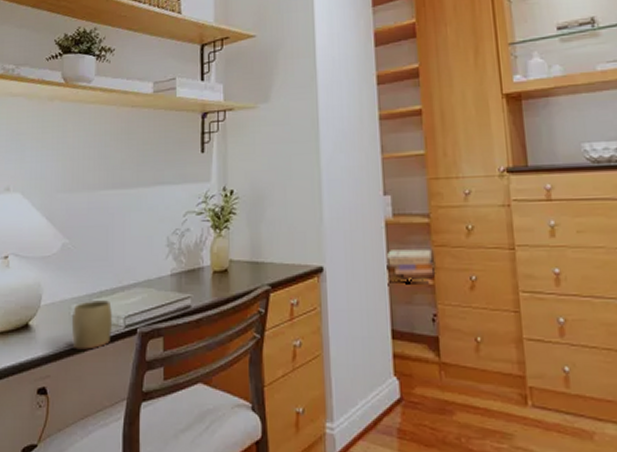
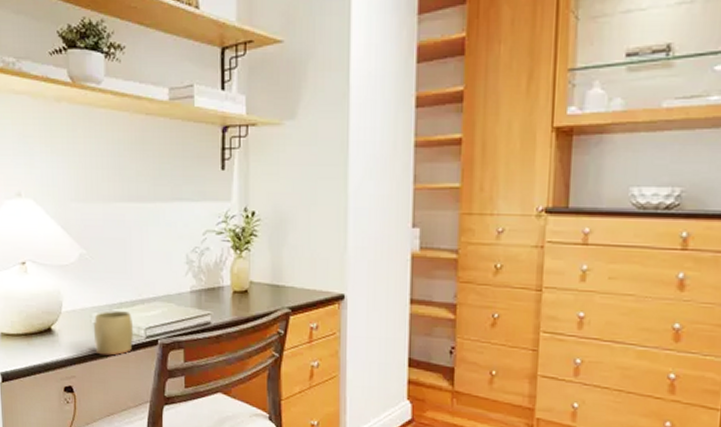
books: present [386,249,436,280] -> none [409,283,458,314]

